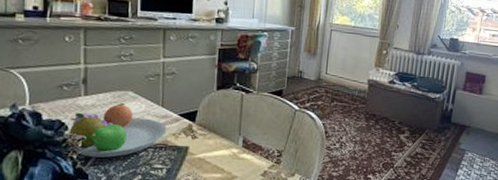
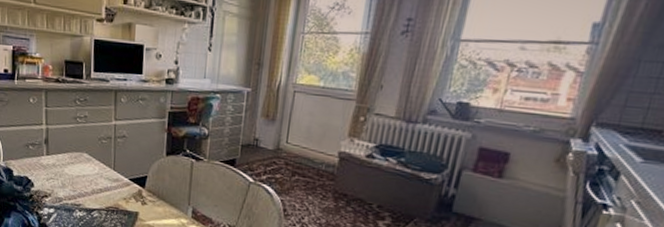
fruit bowl: present [65,103,167,158] -> none [32,164,118,216]

